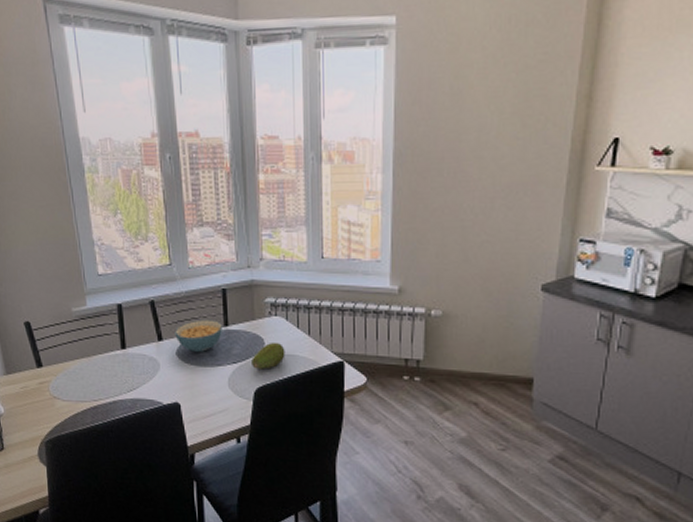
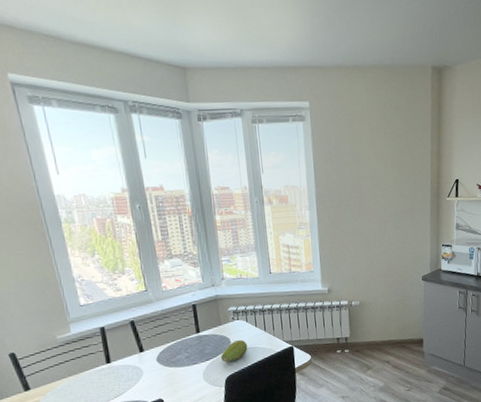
cereal bowl: present [175,319,223,352] -> none [154,329,196,357]

